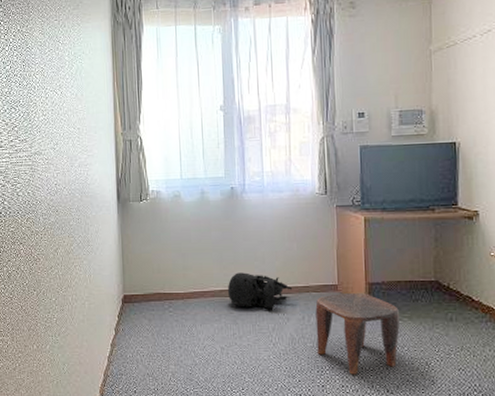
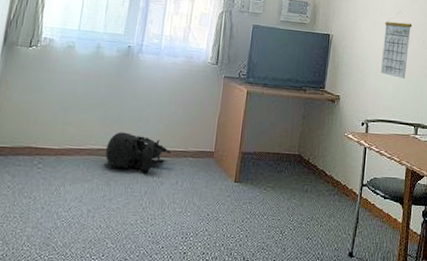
stool: present [315,292,400,375] -> none [184,160,264,242]

